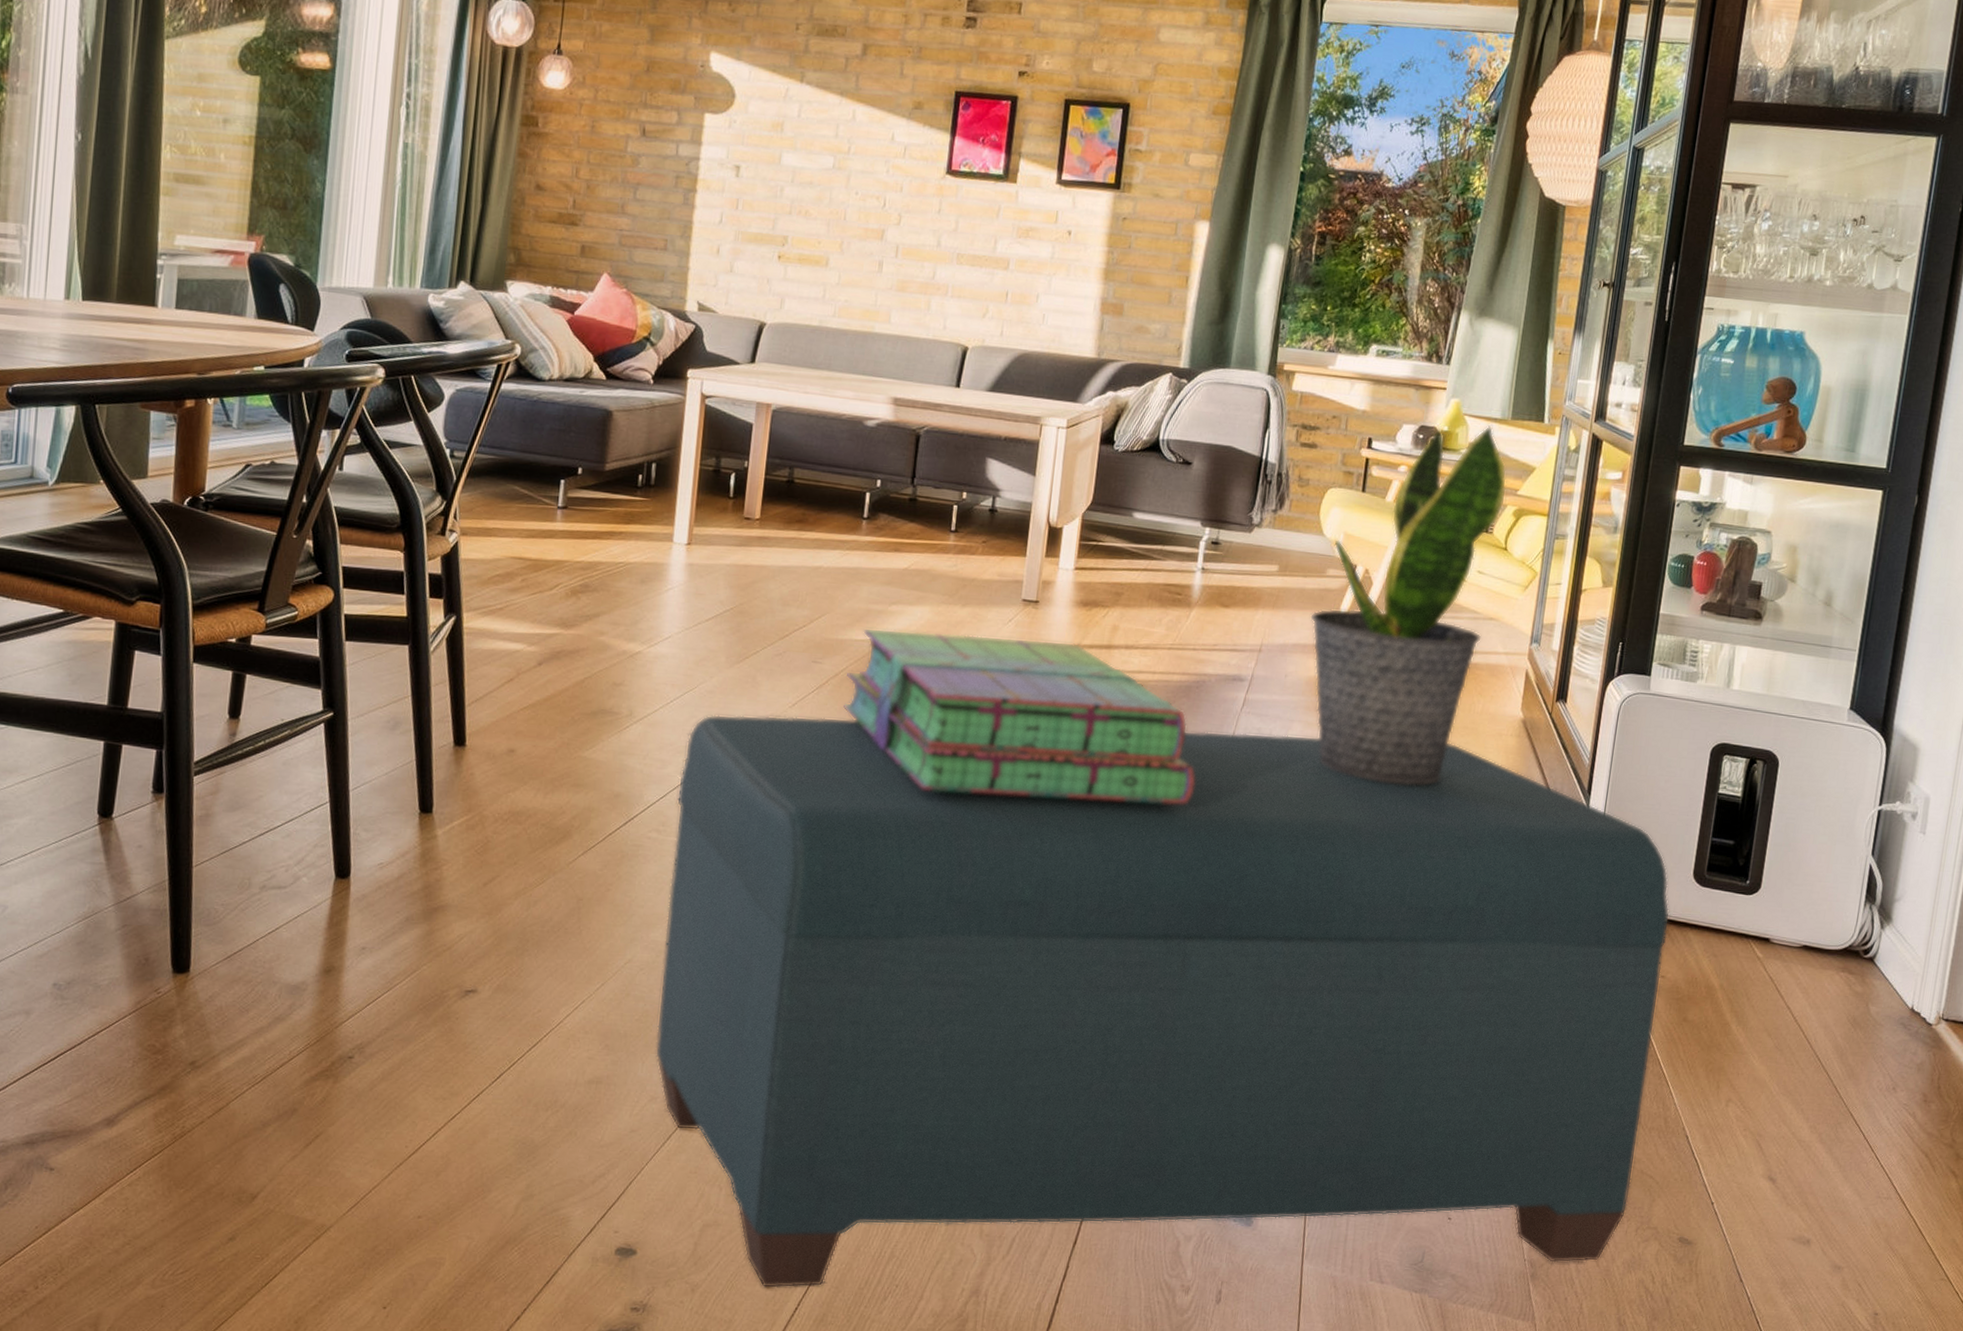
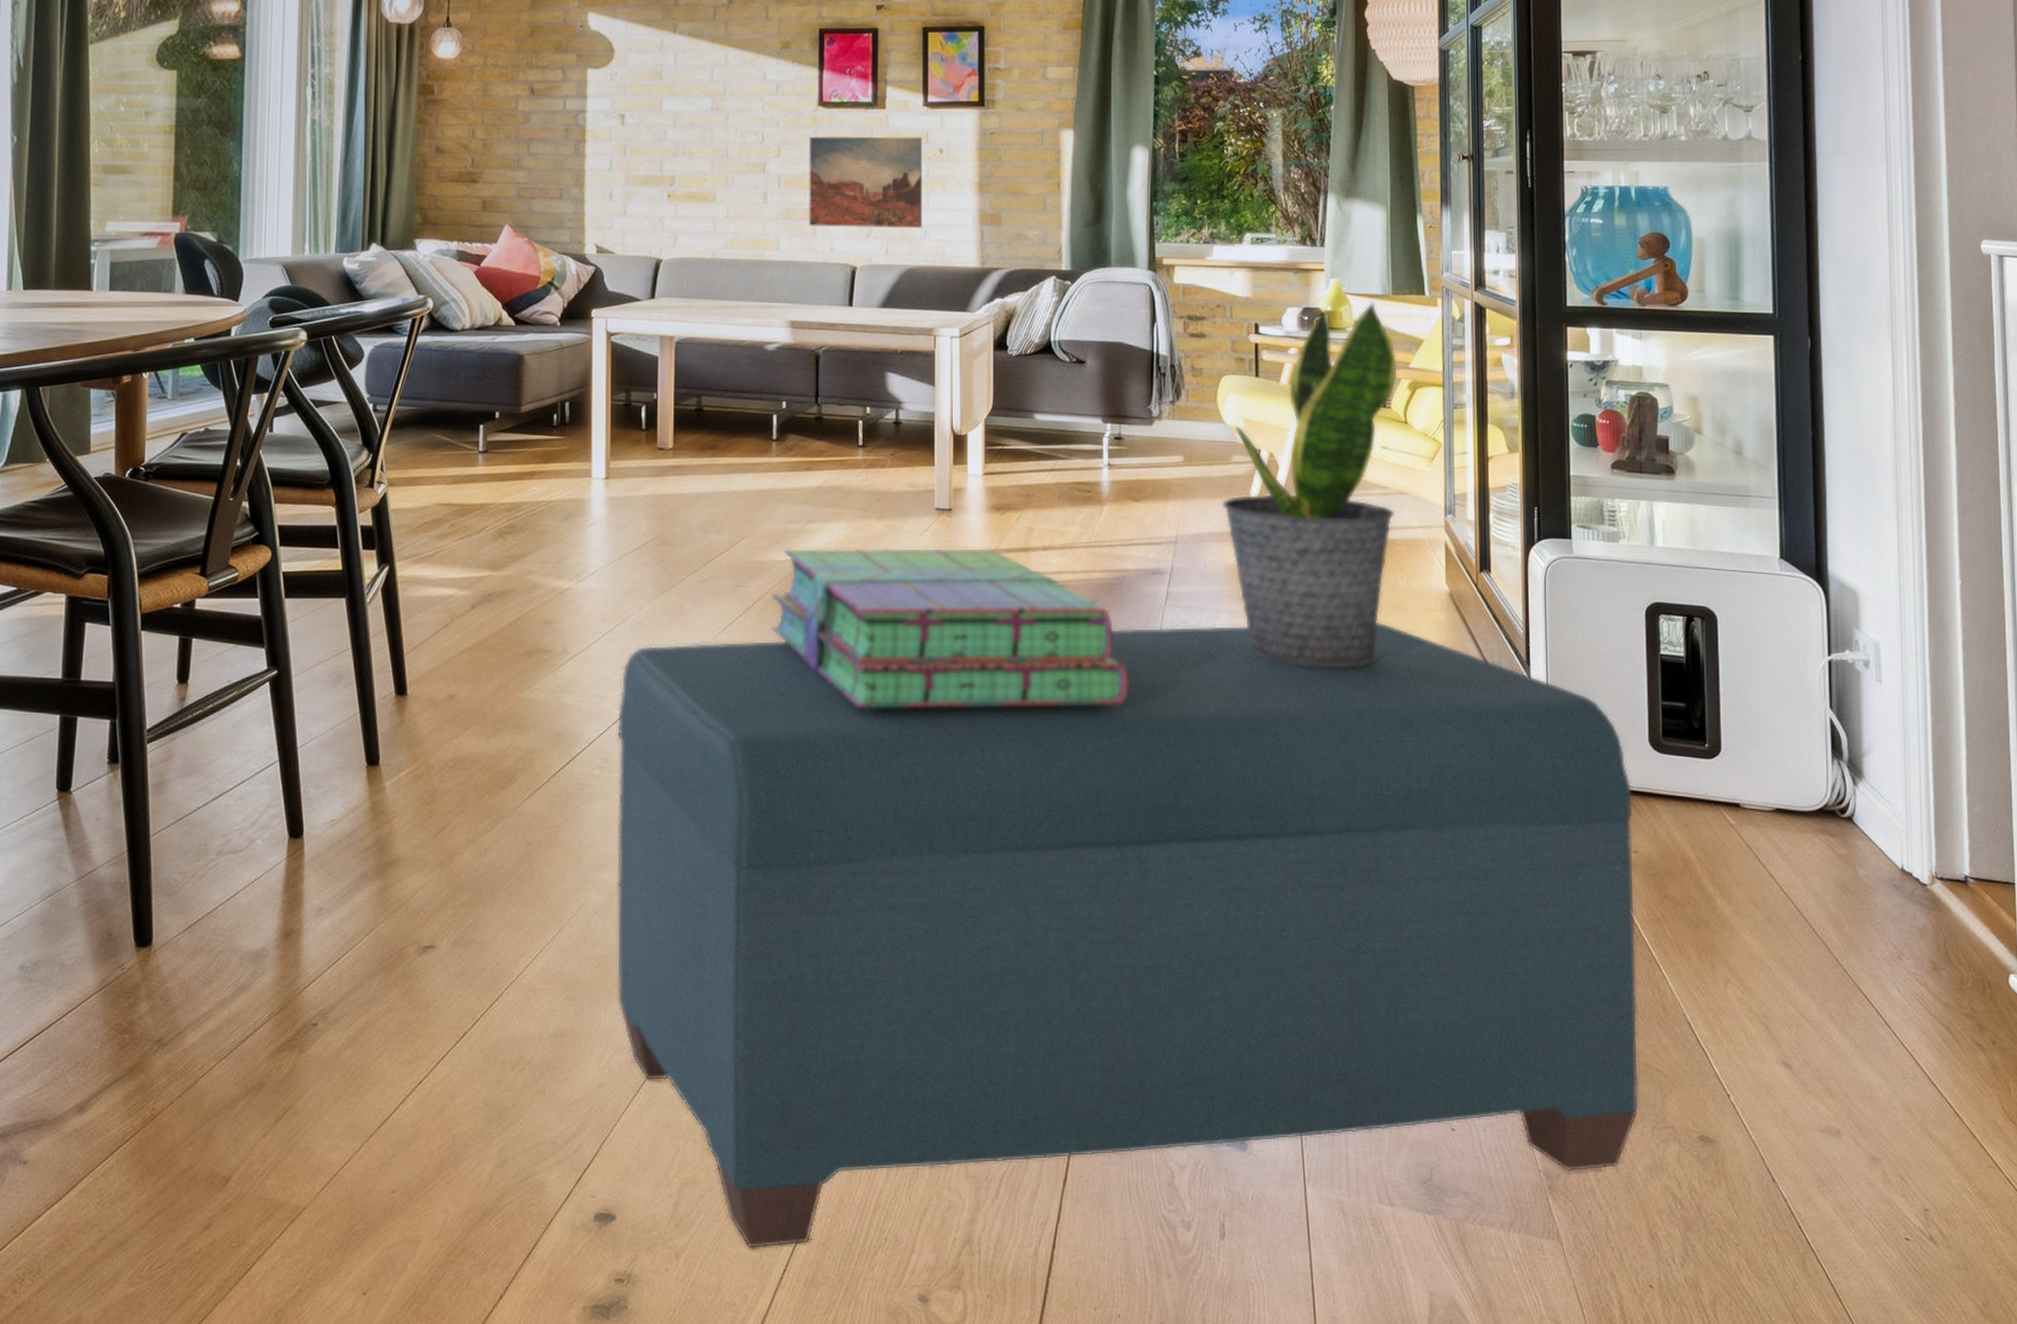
wall art: none [923,206,1052,312] -> present [809,136,923,228]

